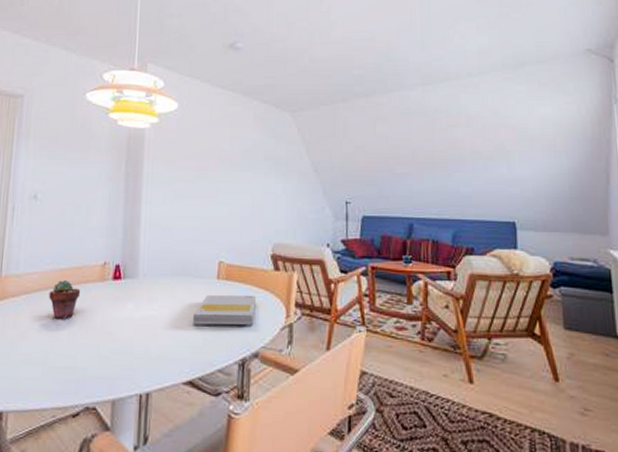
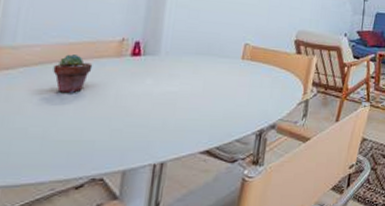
book: present [193,294,256,326] -> none [214,73,277,101]

